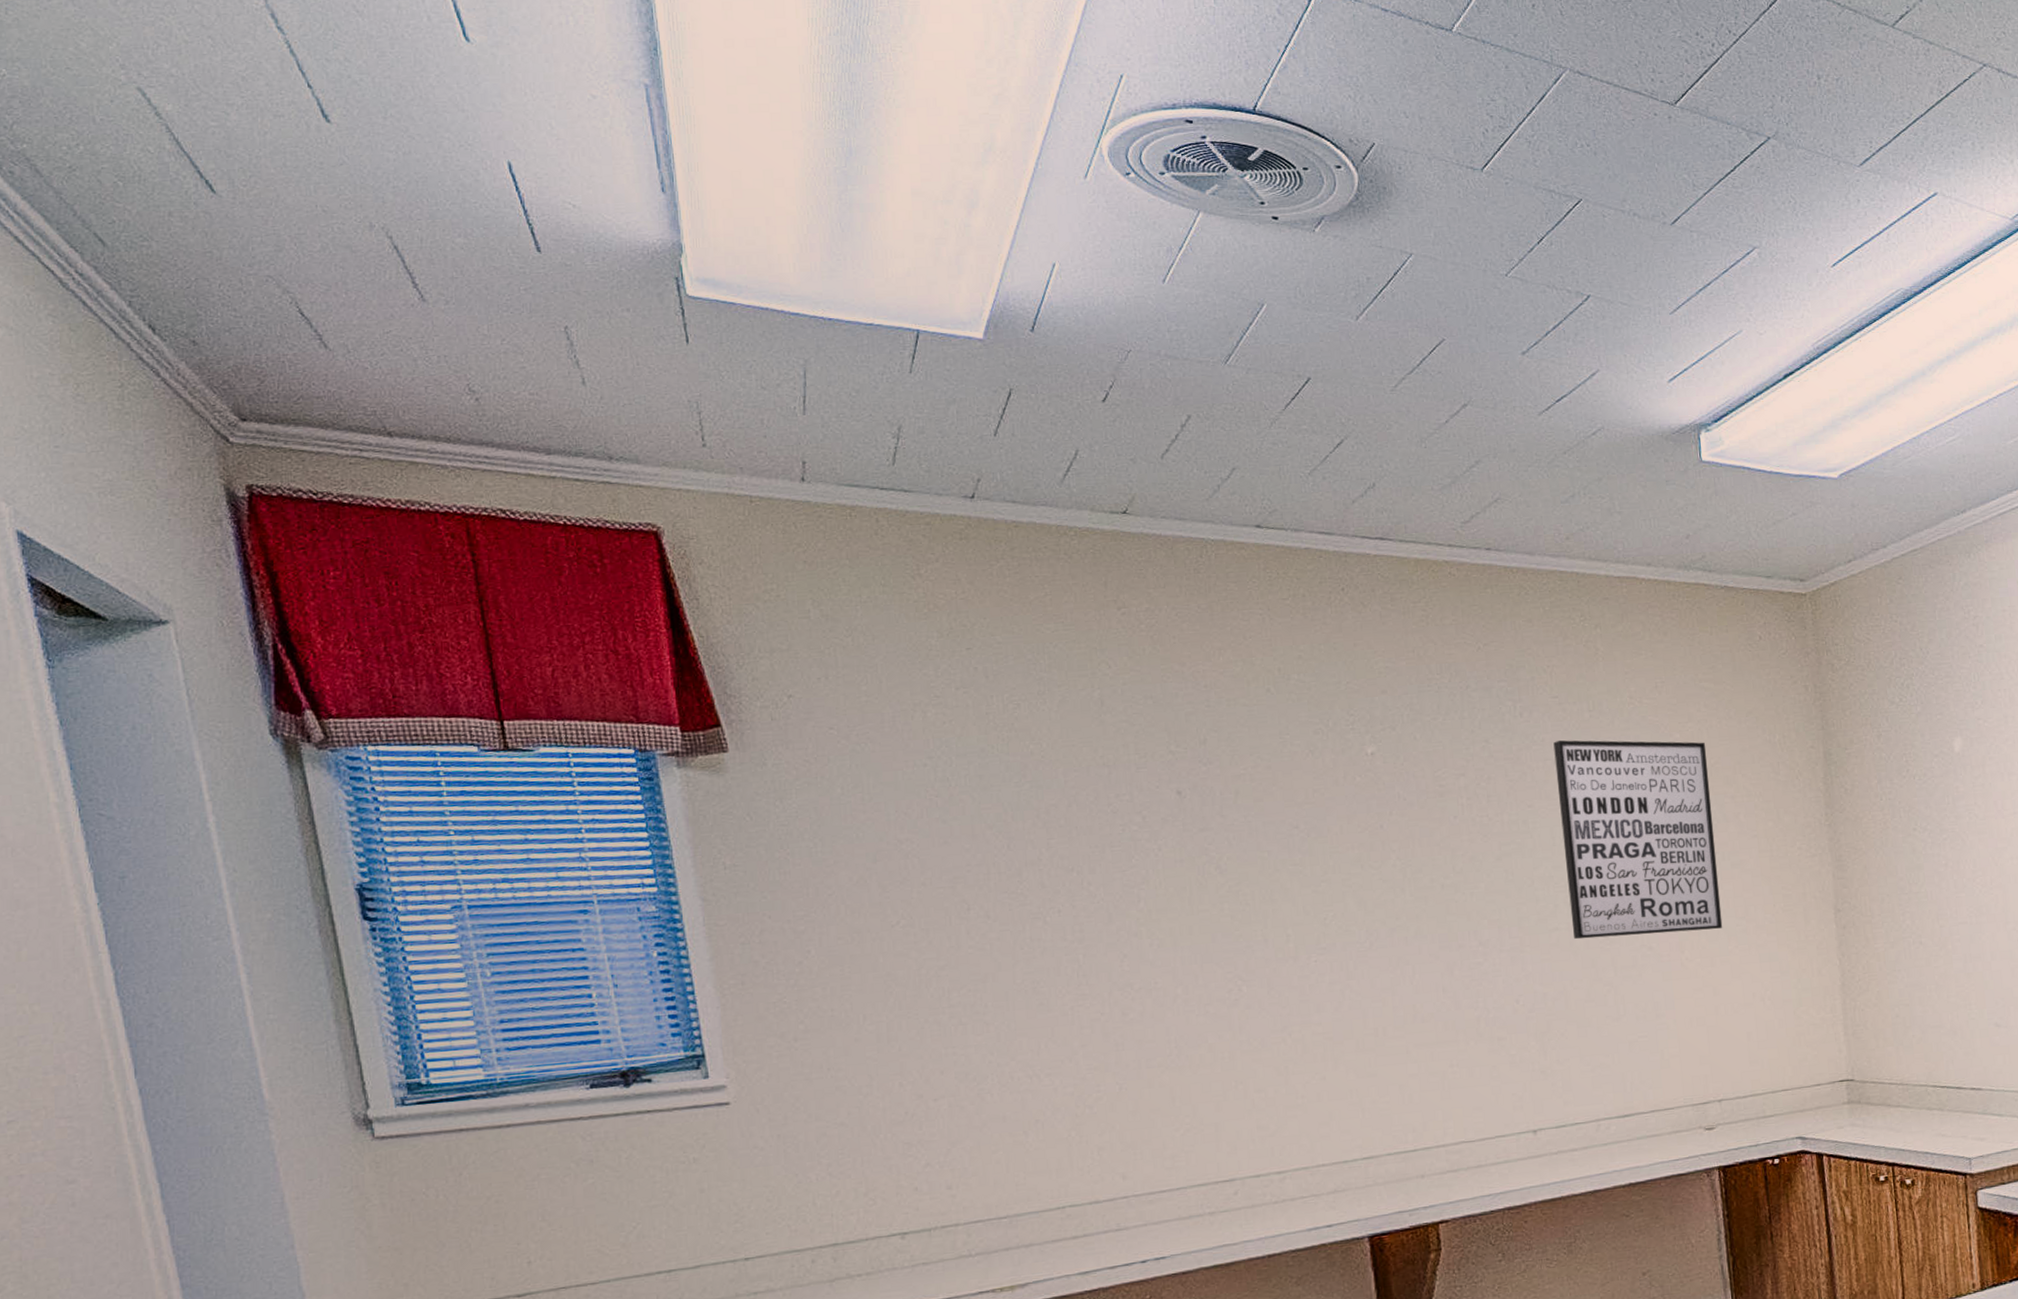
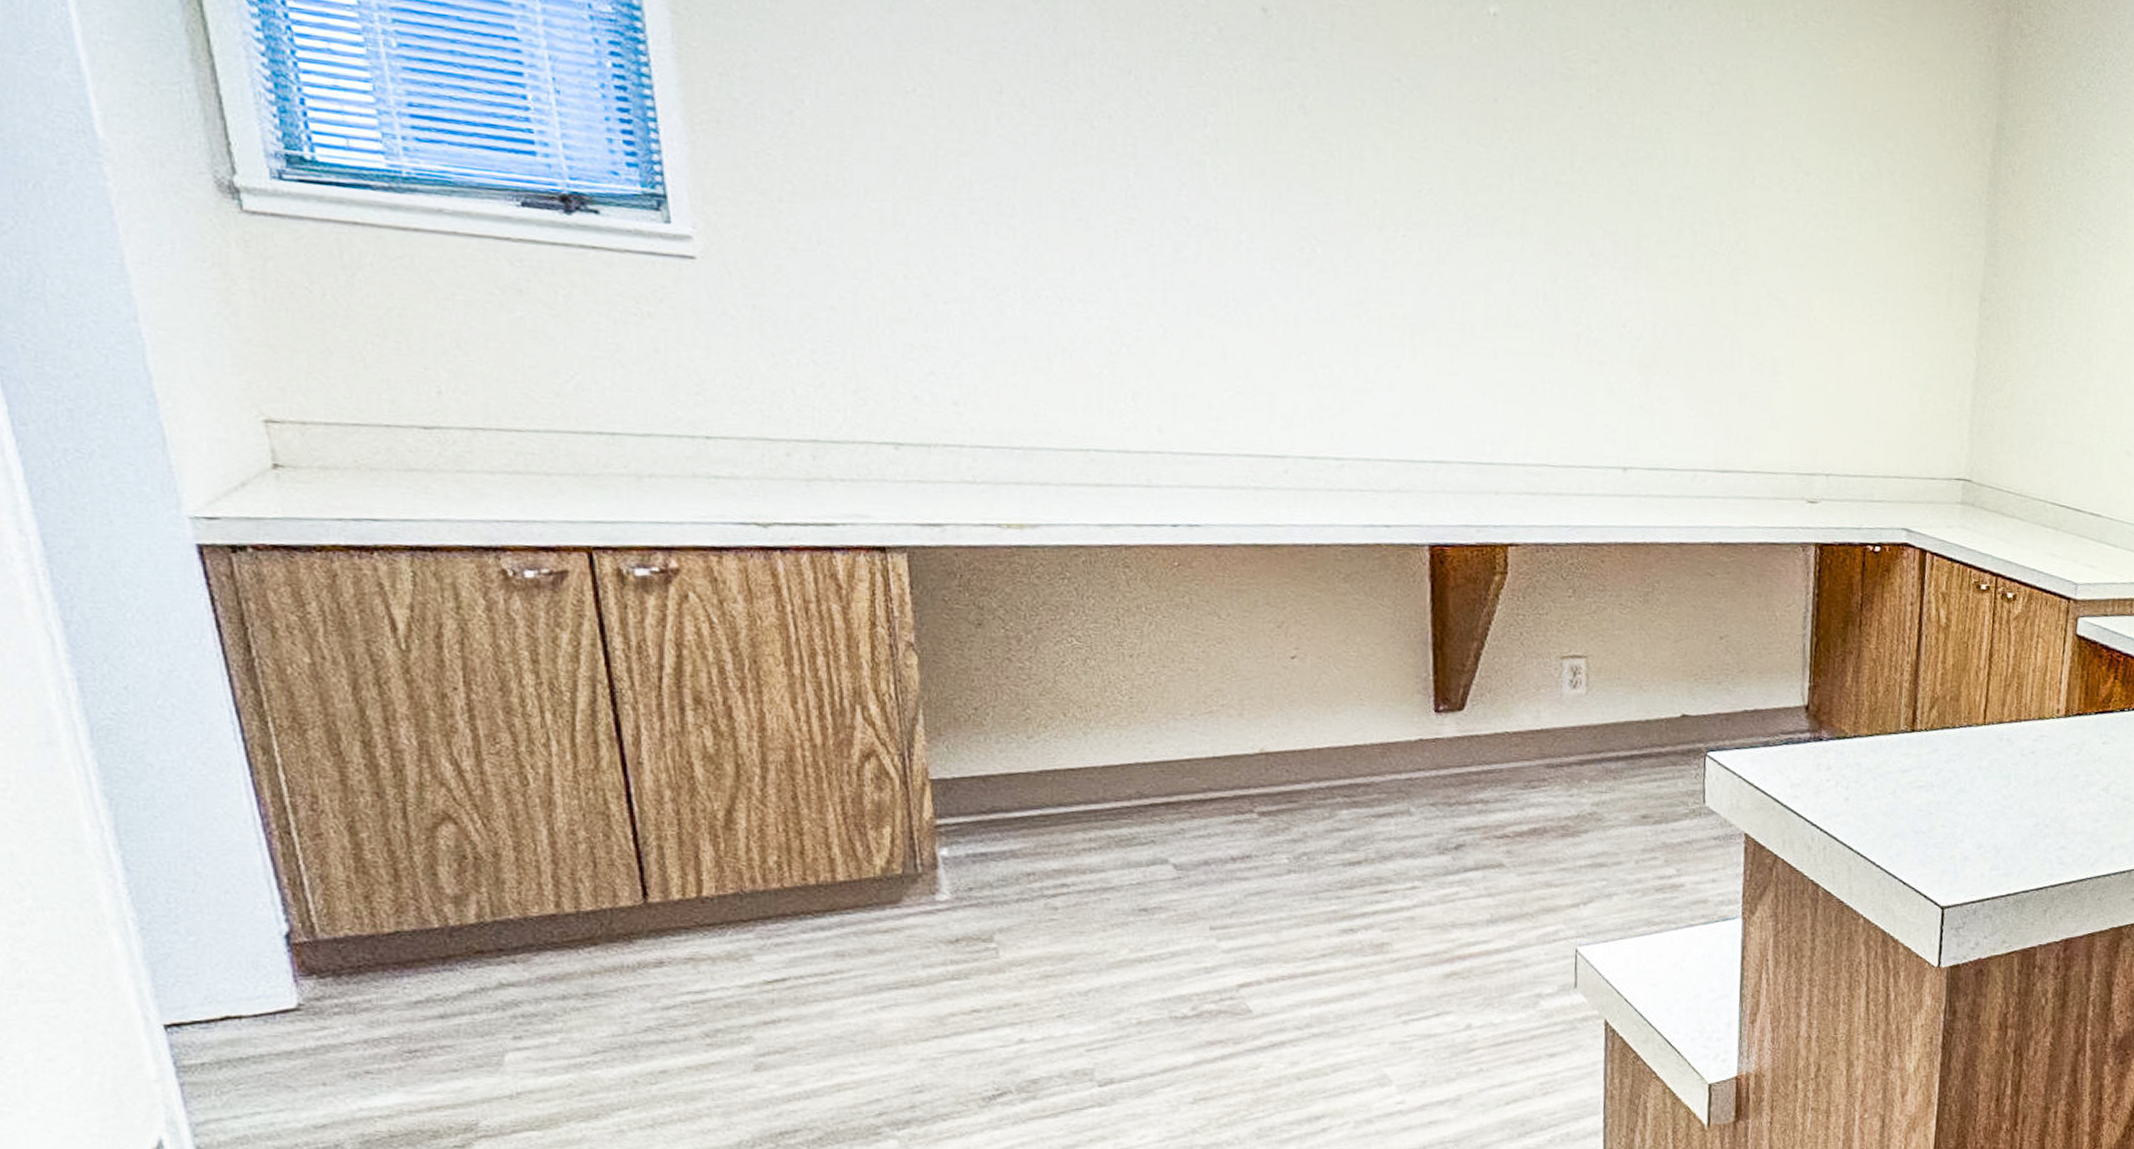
wall art: present [1553,740,1723,940] -> none [1695,46,1871,293]

